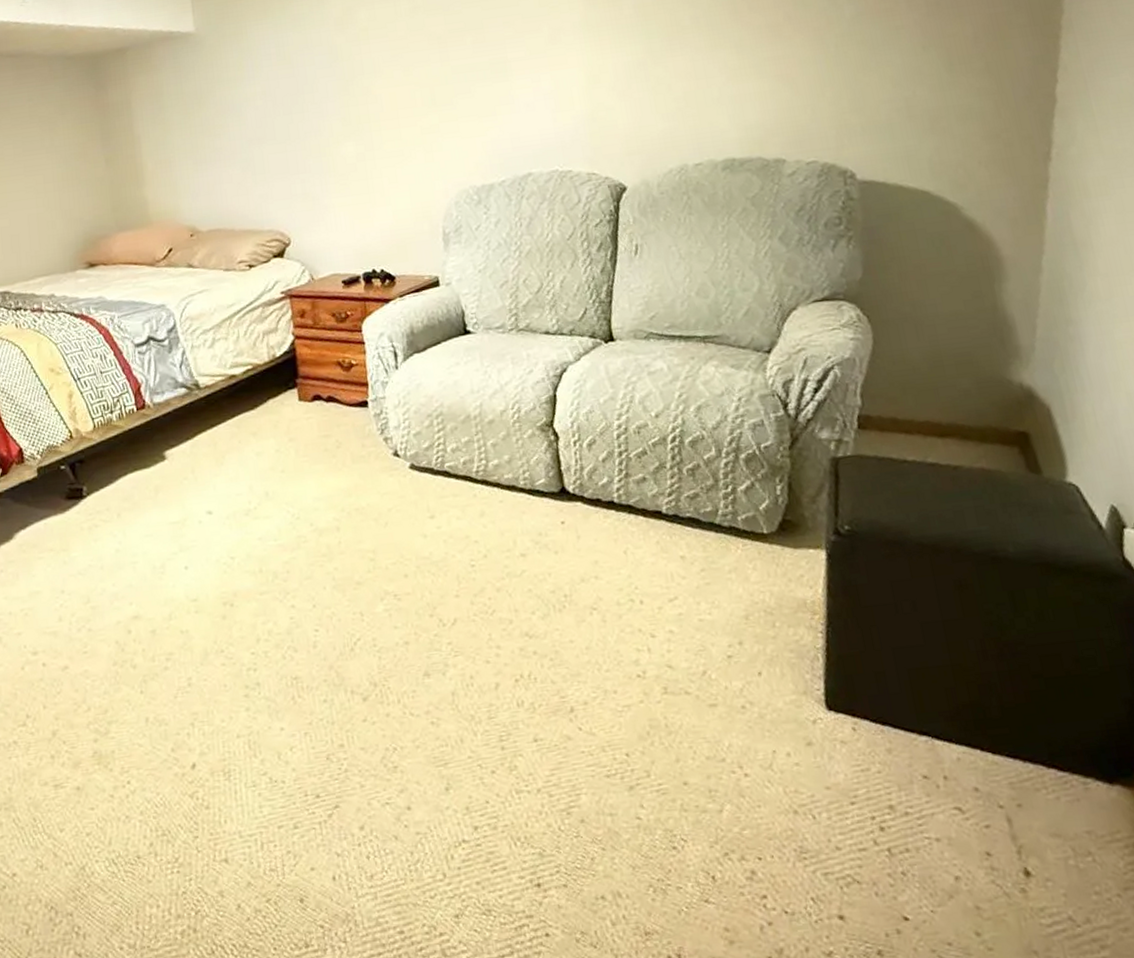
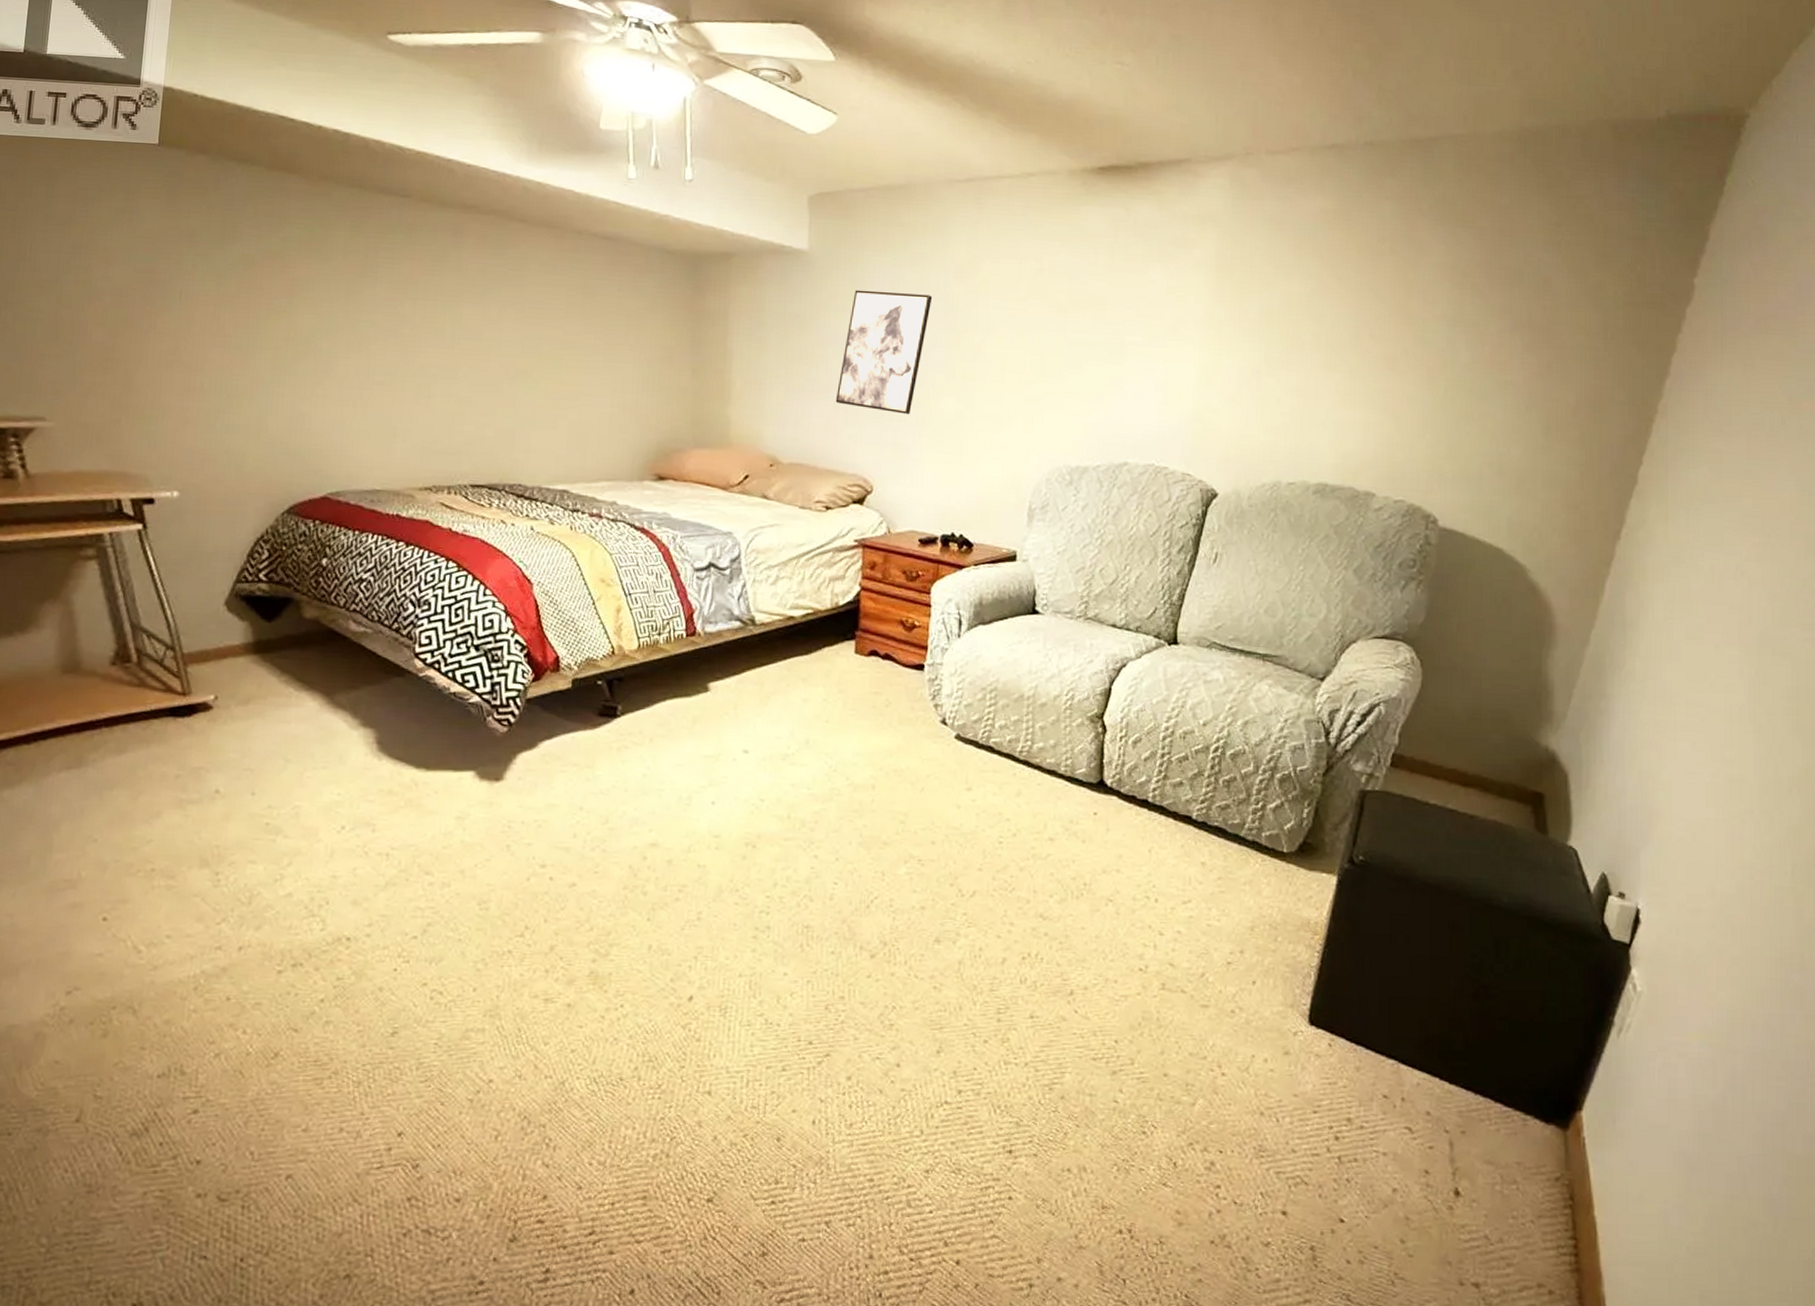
wall art: none [241,51,318,167] -> present [835,290,933,415]

